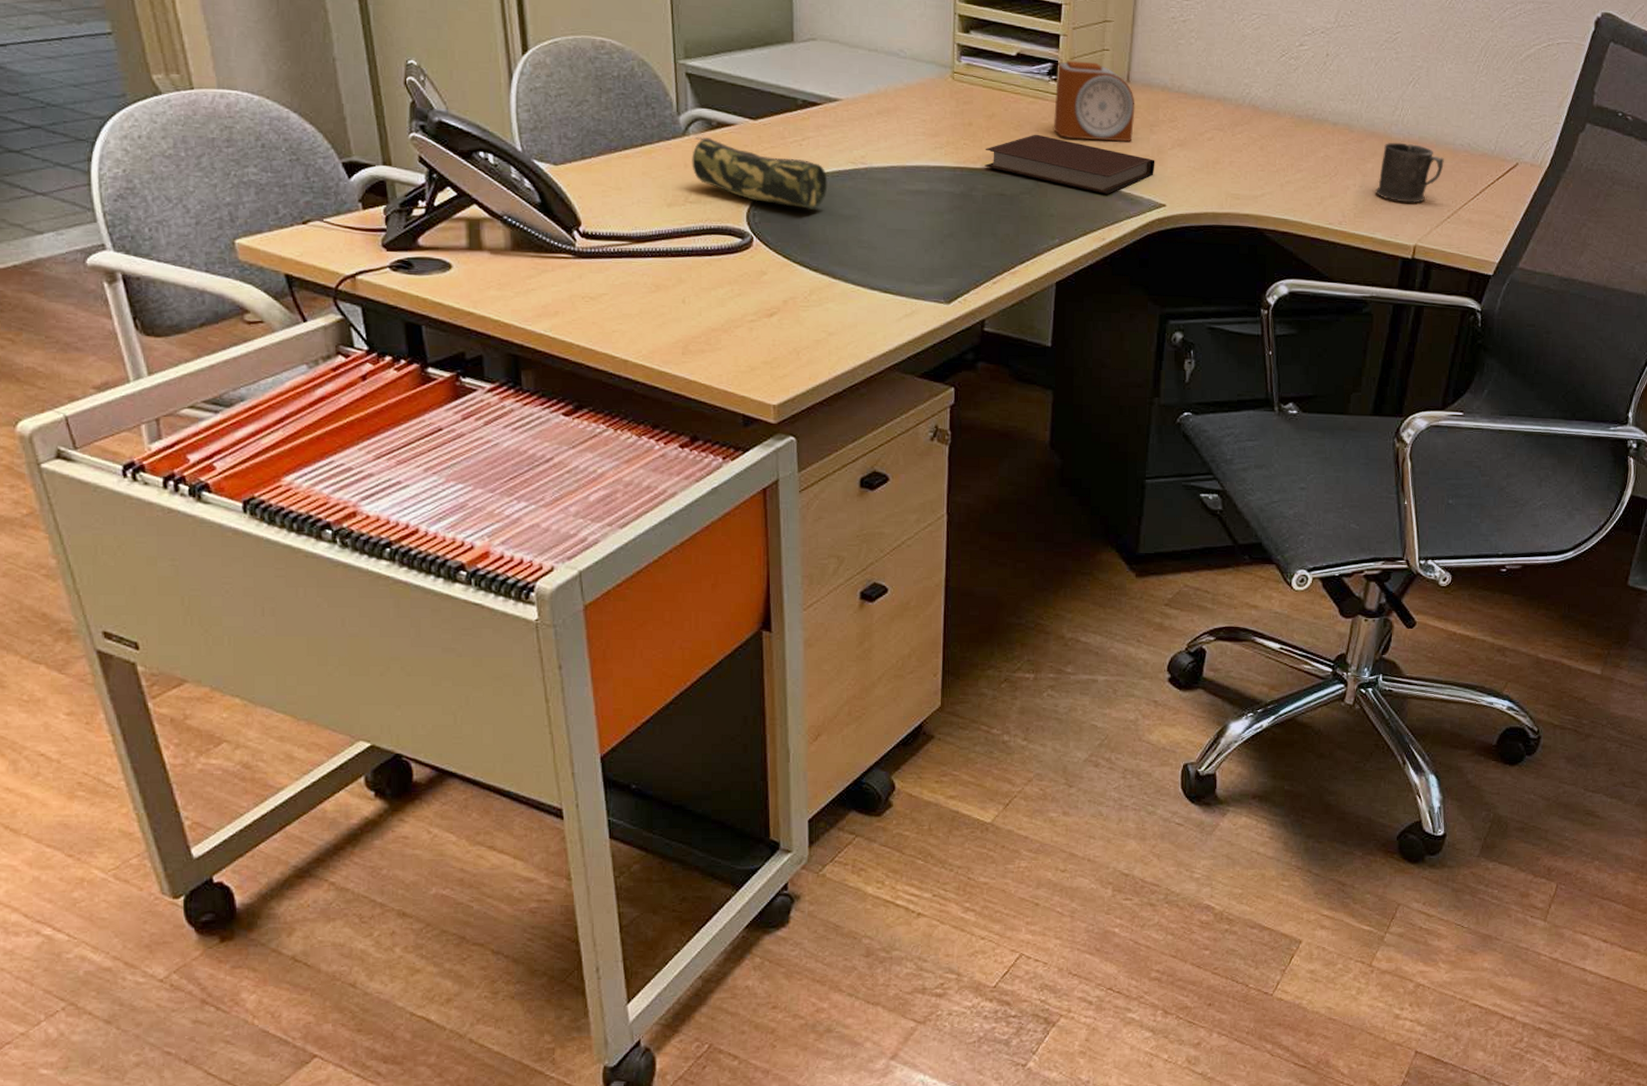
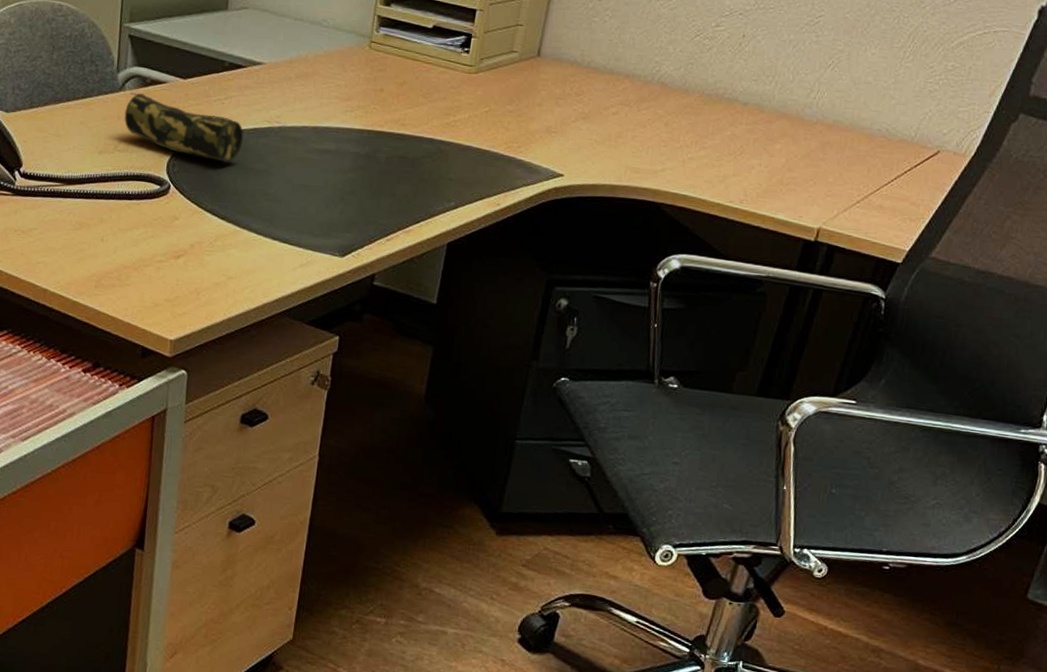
notebook: present [984,134,1155,194] -> none [391,102,558,162]
alarm clock: present [1054,60,1135,141] -> none [461,34,544,113]
mug: present [1375,142,1444,203] -> none [781,124,859,186]

